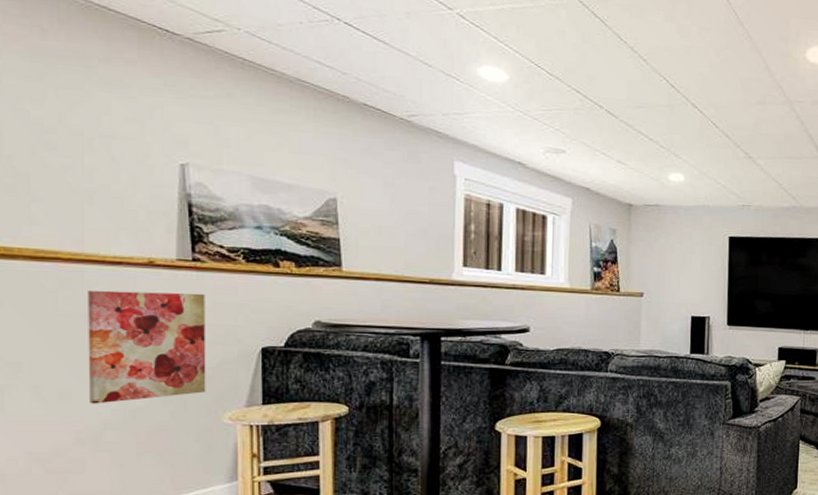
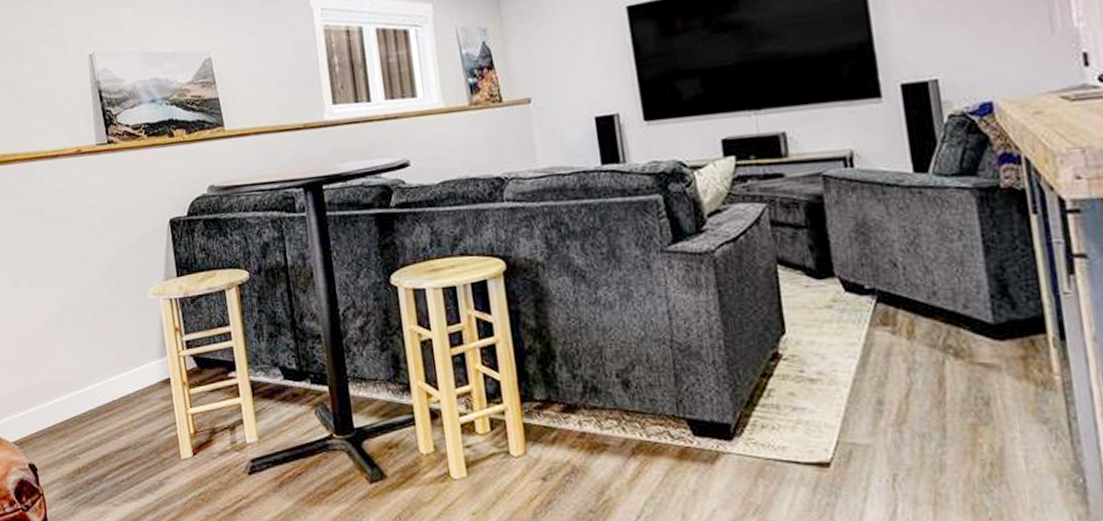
wall art: present [88,290,206,404] -> none [39,173,132,290]

